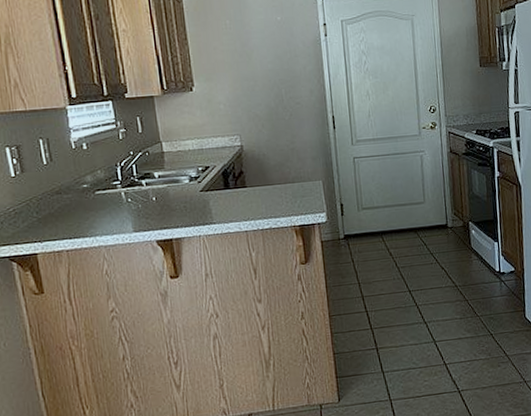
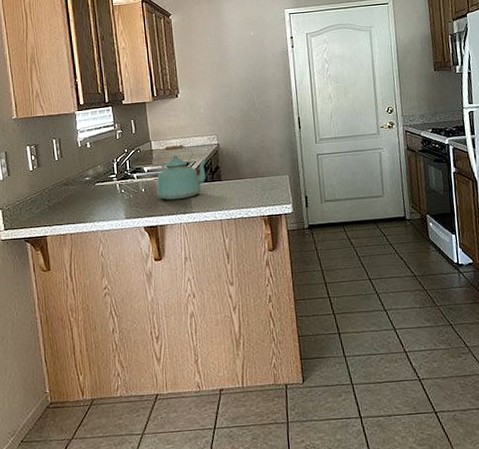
kettle: none [169,146,230,211] -> present [157,144,207,201]

